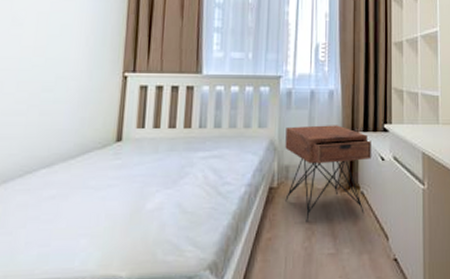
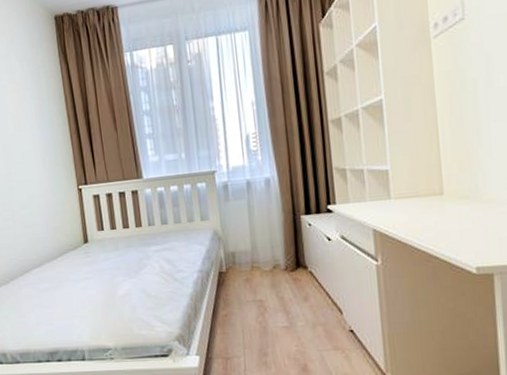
nightstand: present [285,125,371,223] -> none [227,211,317,301]

